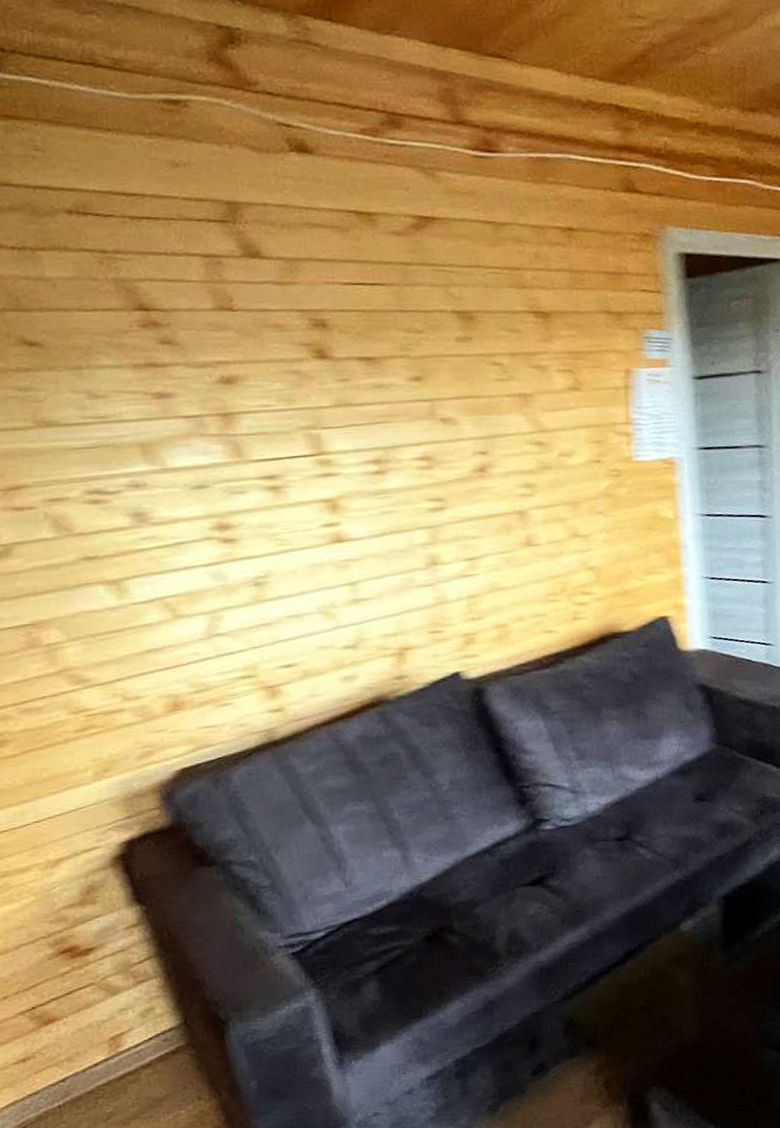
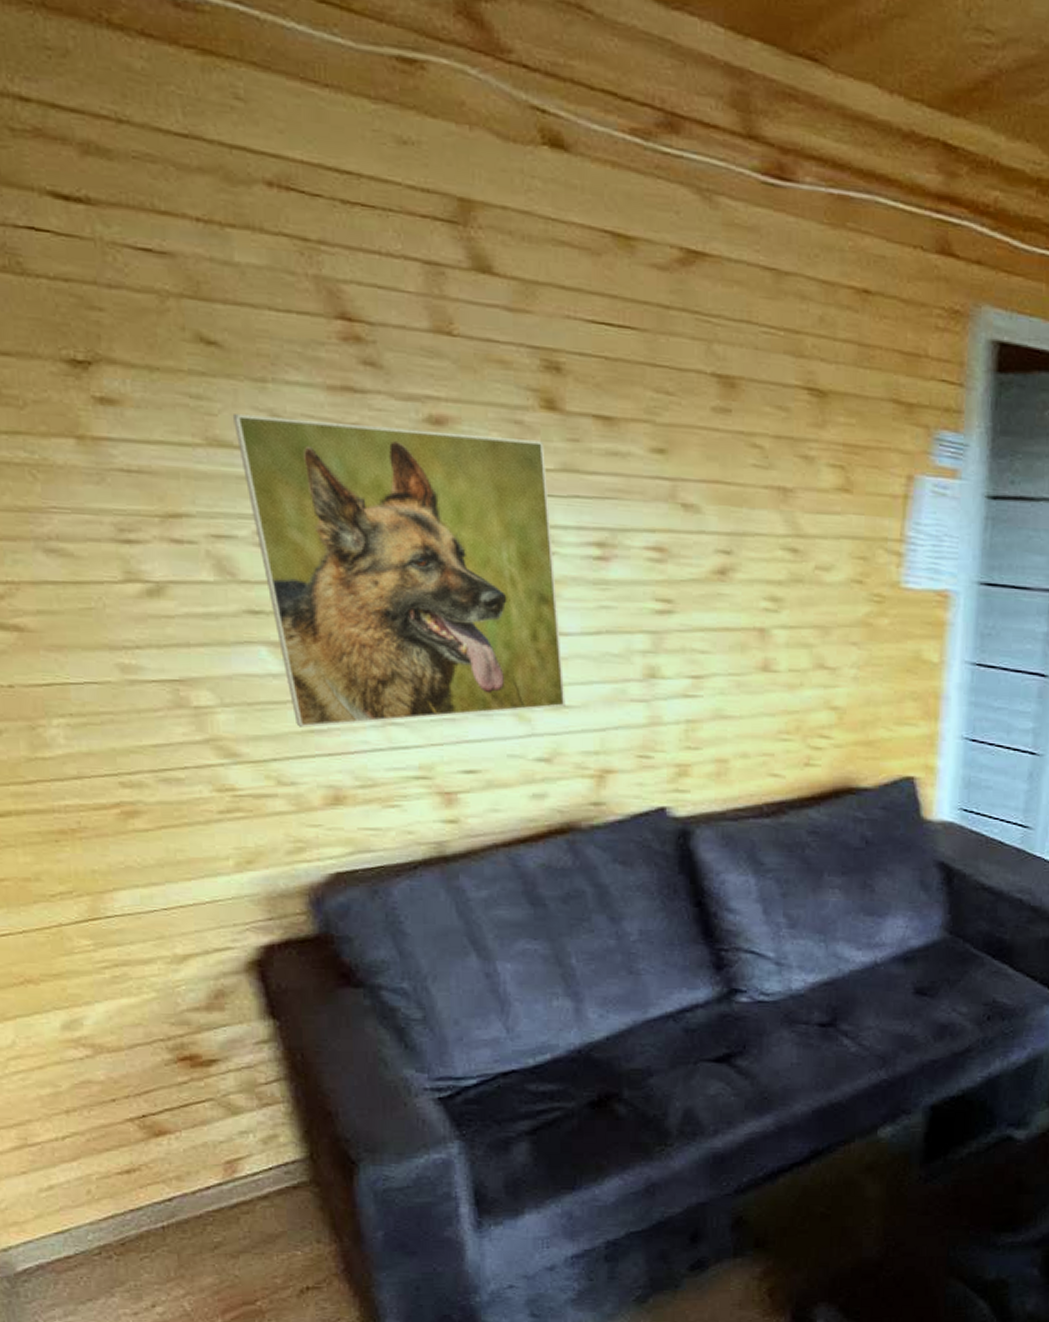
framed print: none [56,385,363,649] -> present [232,414,565,728]

